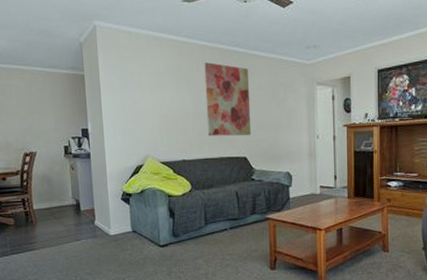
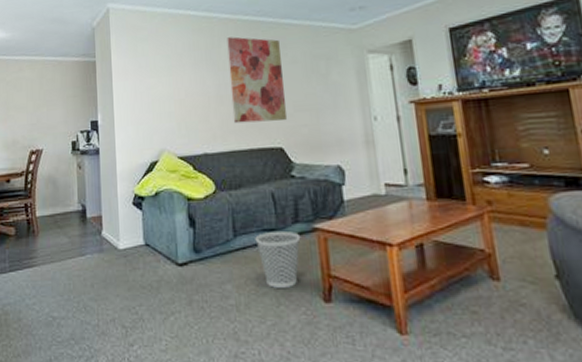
wastebasket: none [222,220,256,261] -> present [255,230,301,288]

